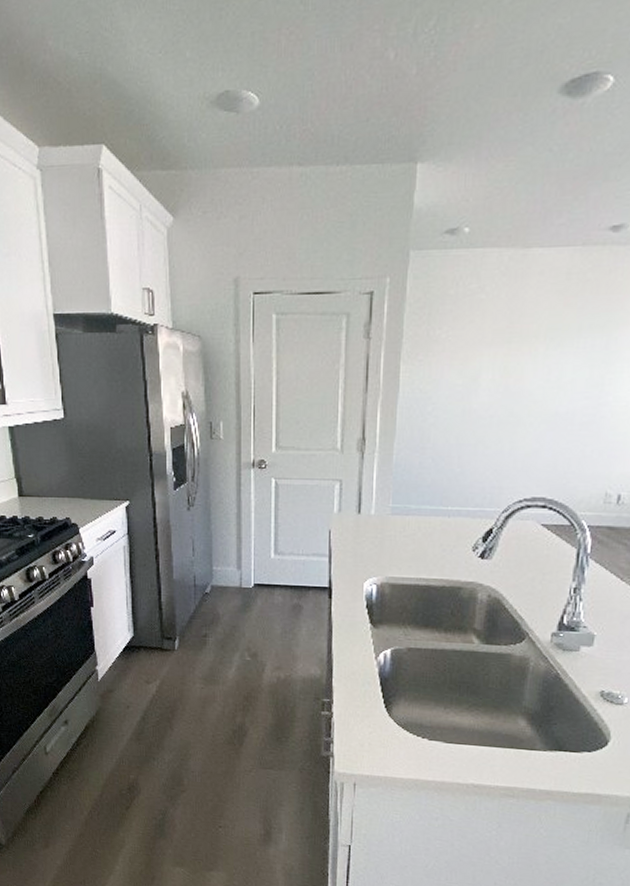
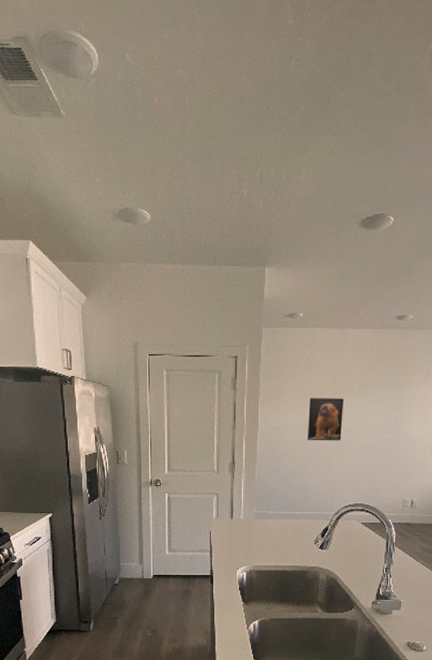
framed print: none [467,348,525,410] -> present [307,398,345,441]

